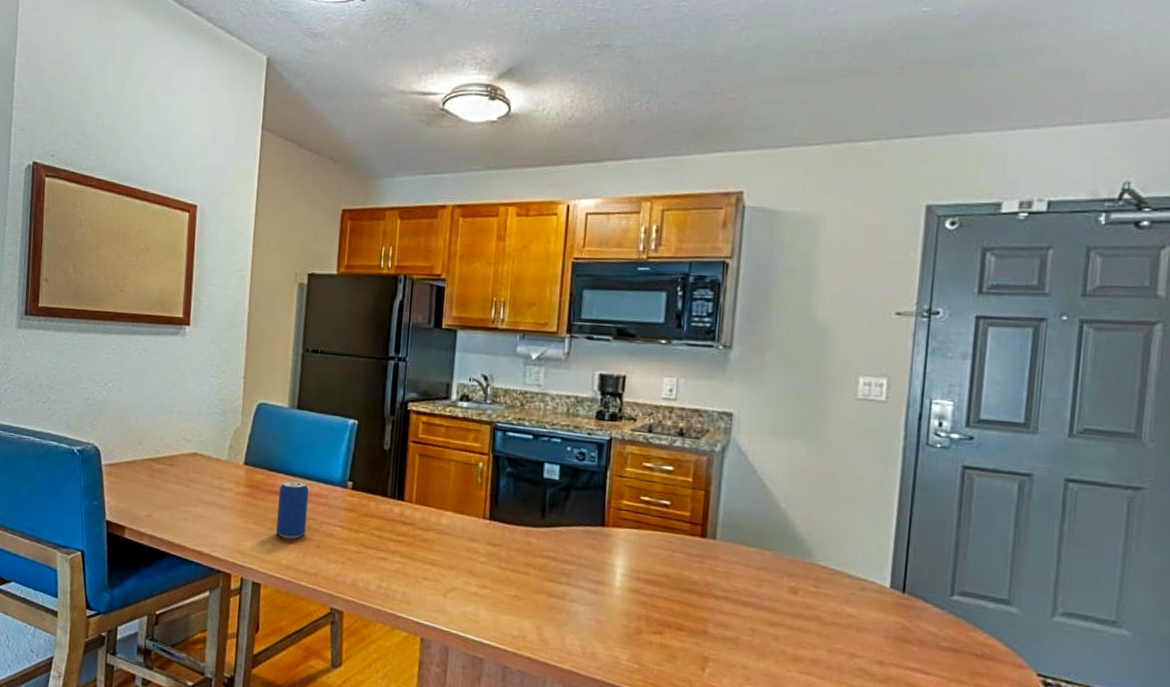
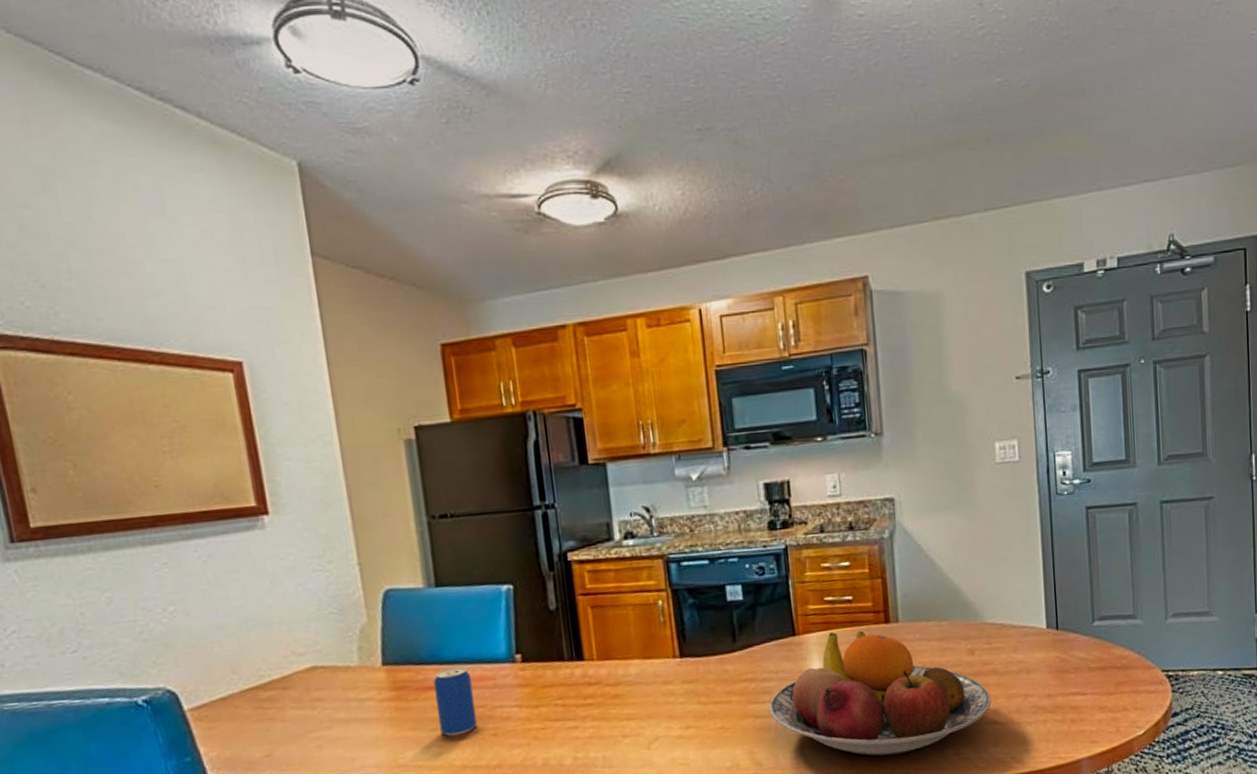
fruit bowl: none [564,533,809,677] -> present [768,630,991,756]

